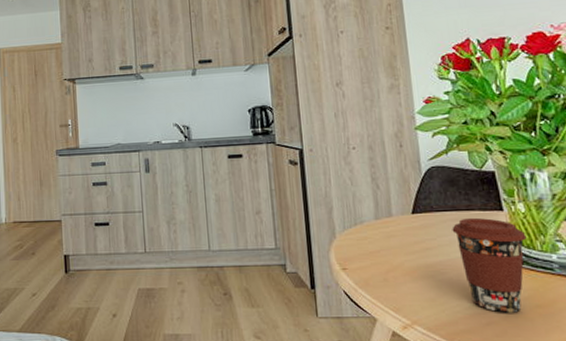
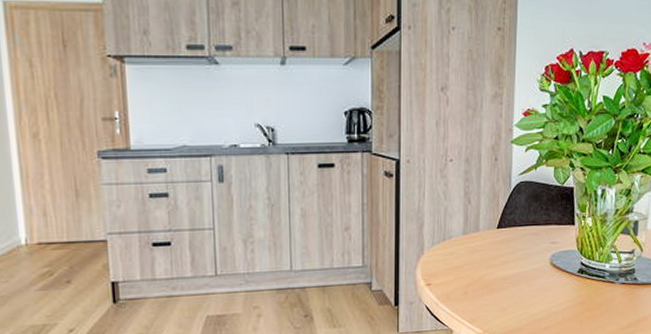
coffee cup: present [452,217,527,313] -> none [530,231,589,318]

